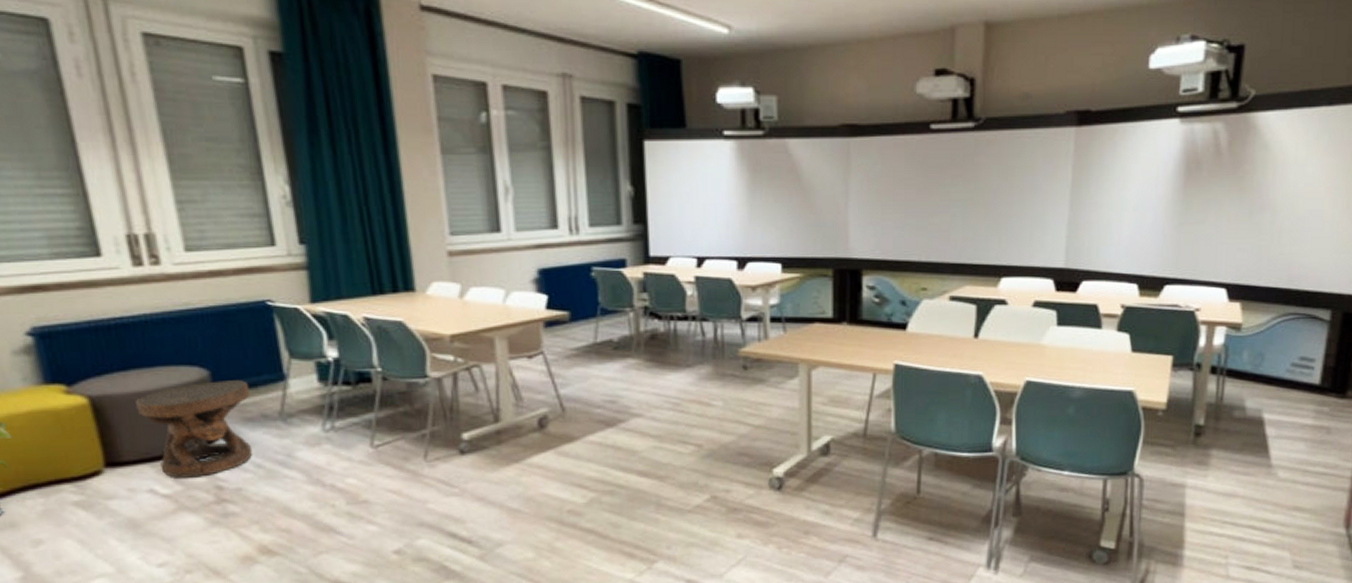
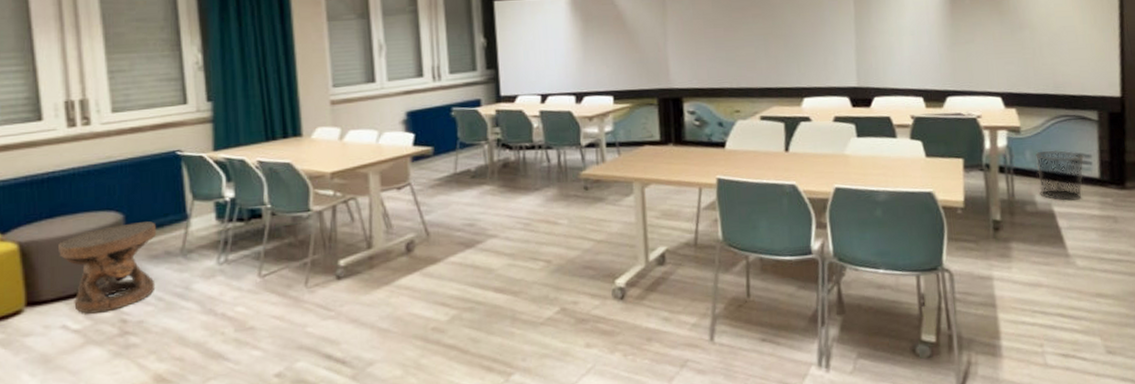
waste bin: none [1251,351,1308,408] -> present [1035,150,1085,201]

